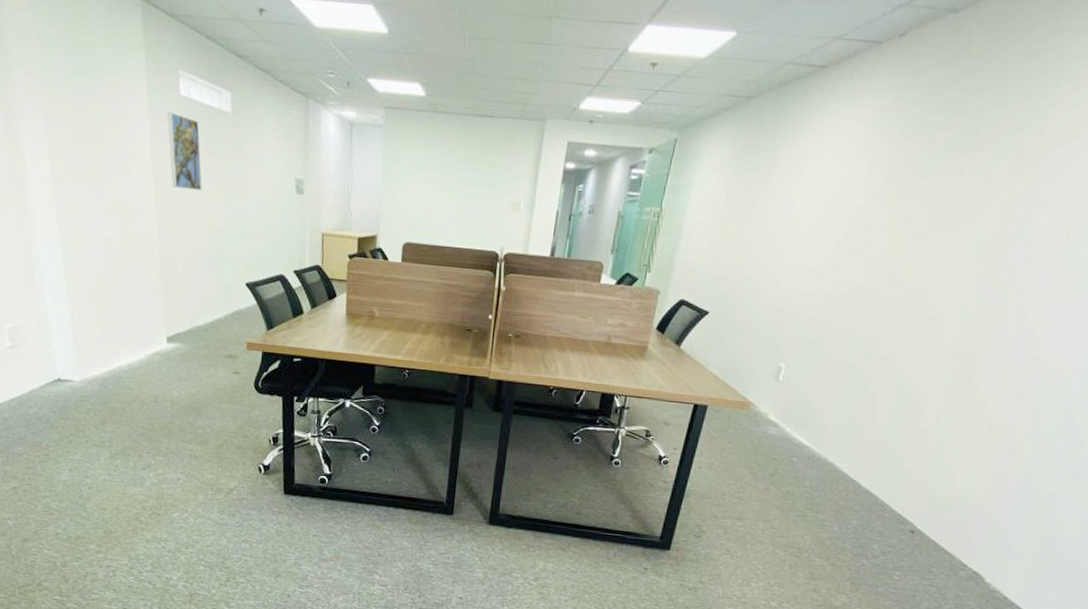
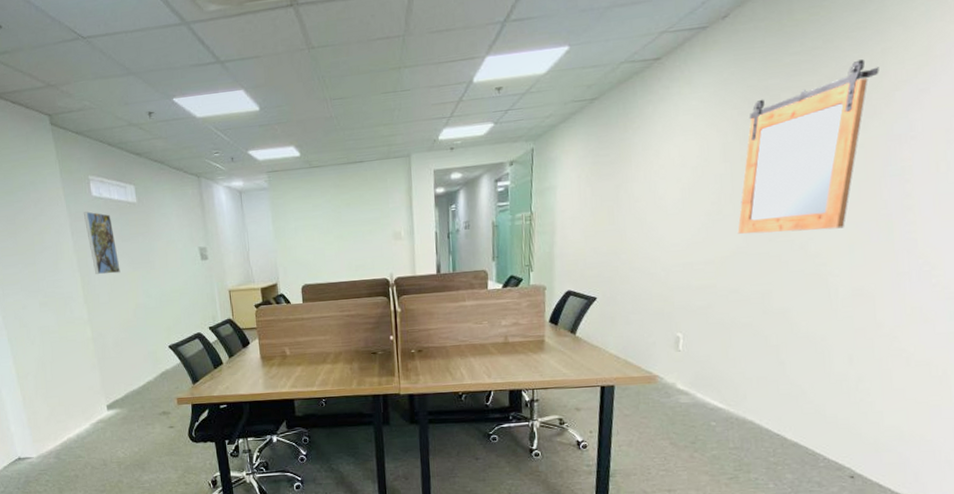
mirror: none [862,111,1039,285] -> present [737,59,879,234]

